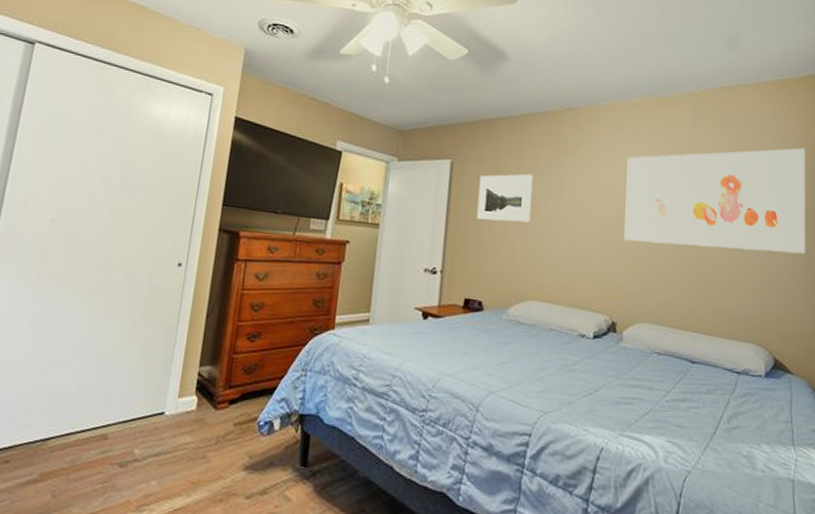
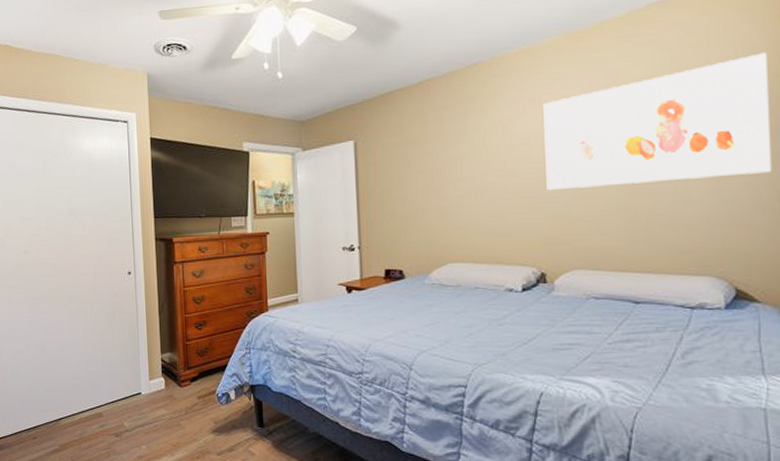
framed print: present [477,173,533,223] -> none [385,140,442,194]

